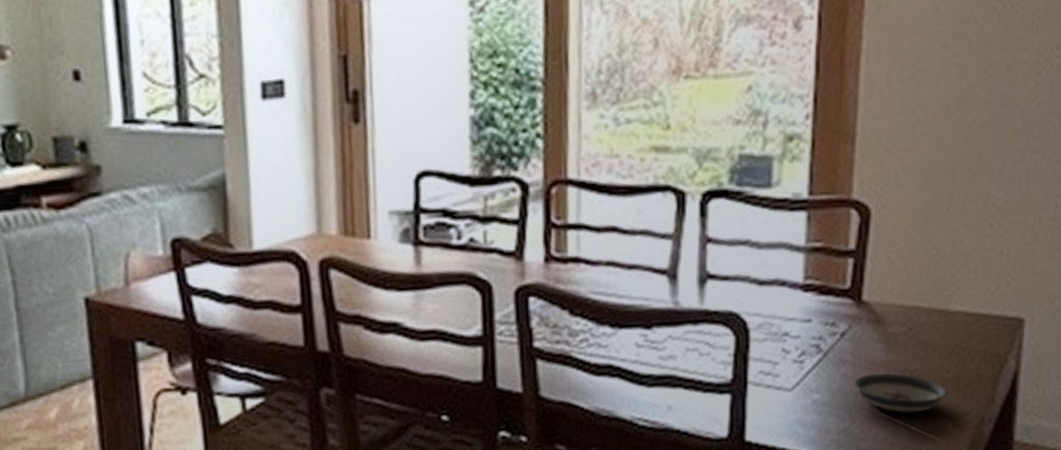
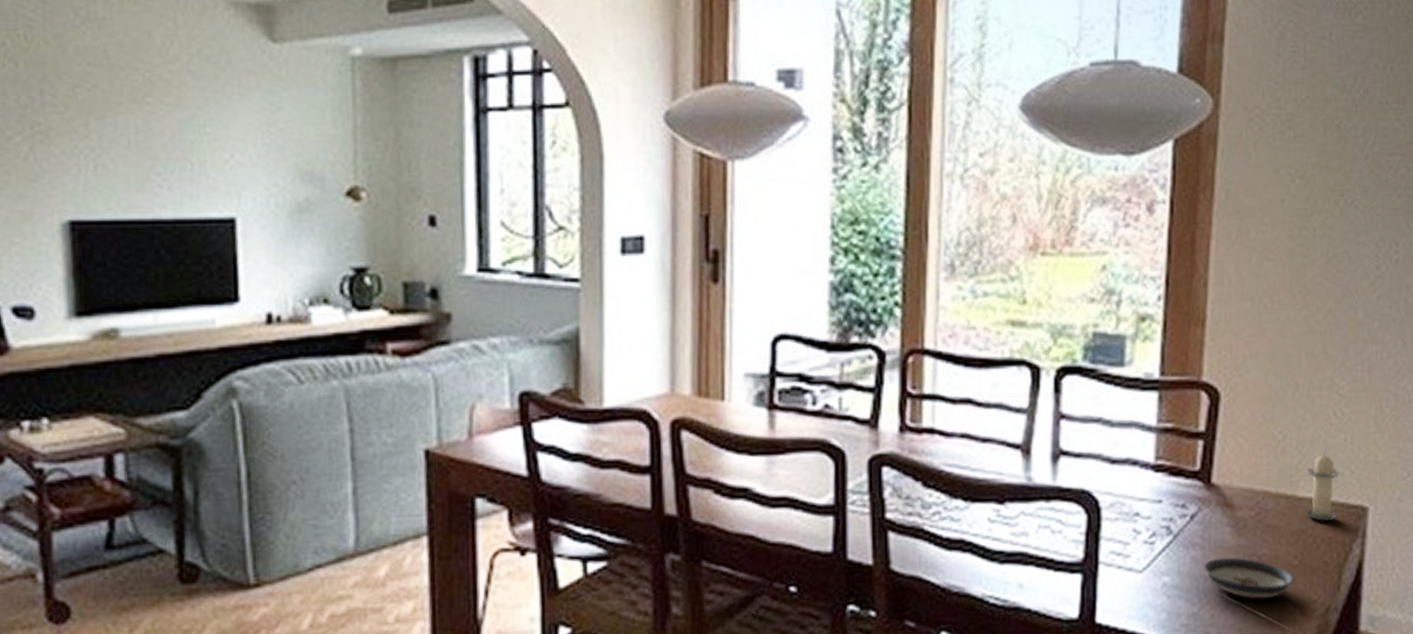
candle: none [960,262,996,334] -> present [1307,449,1340,521]

